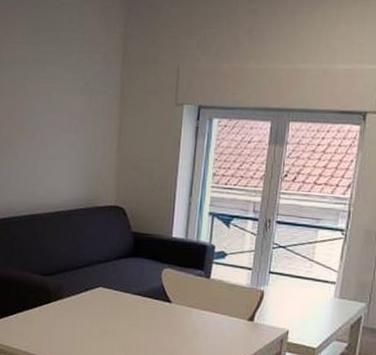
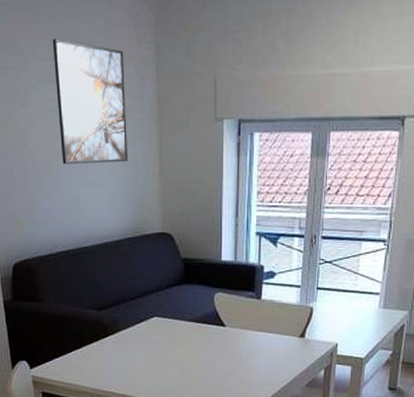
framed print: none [25,26,93,138] -> present [52,39,129,165]

